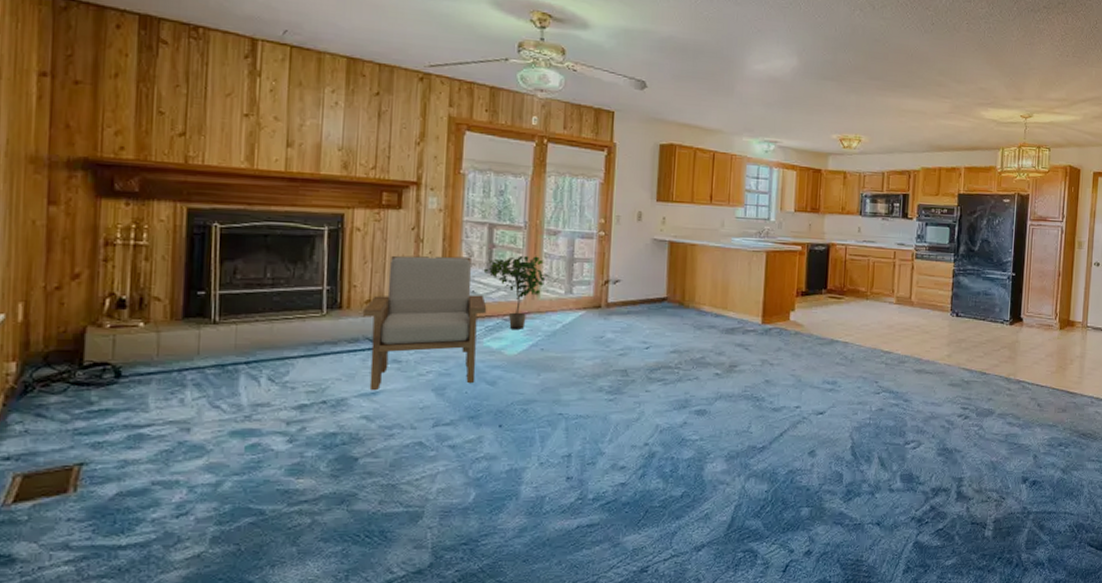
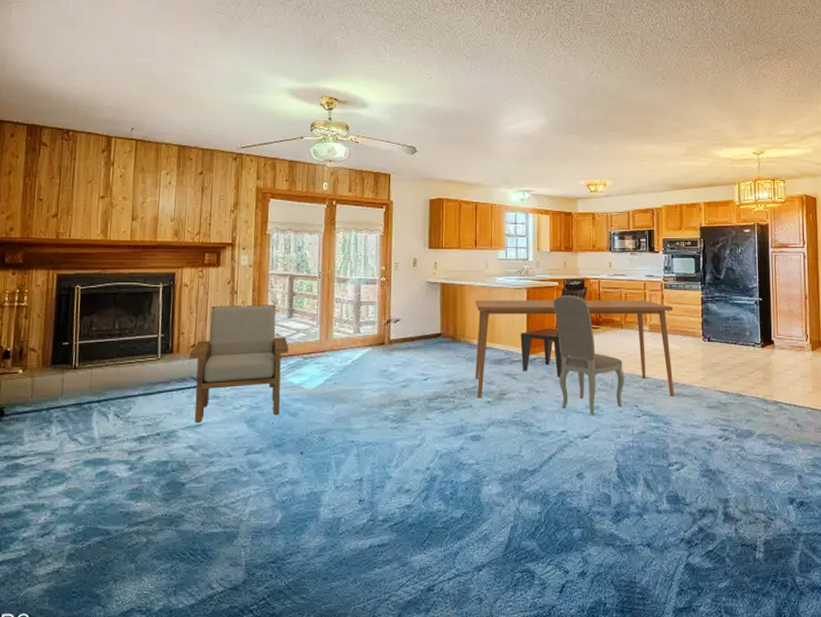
potted plant: present [483,255,549,329] -> none [285,301,340,366]
dining table: none [703,262,922,373] -> present [475,299,674,398]
dining chair: none [756,252,834,349] -> present [520,286,588,377]
dining chair: none [794,261,866,391] -> present [553,295,624,415]

